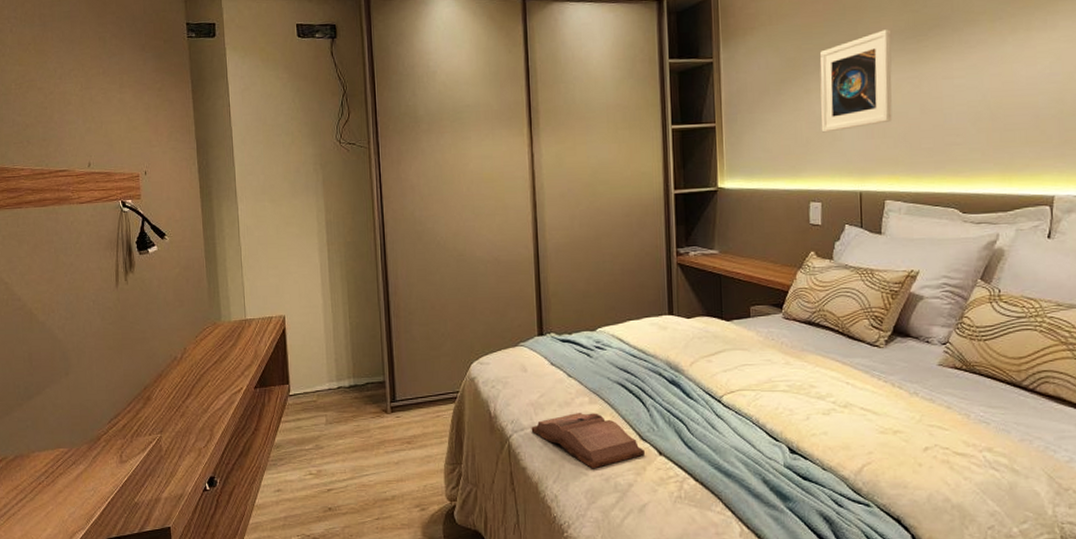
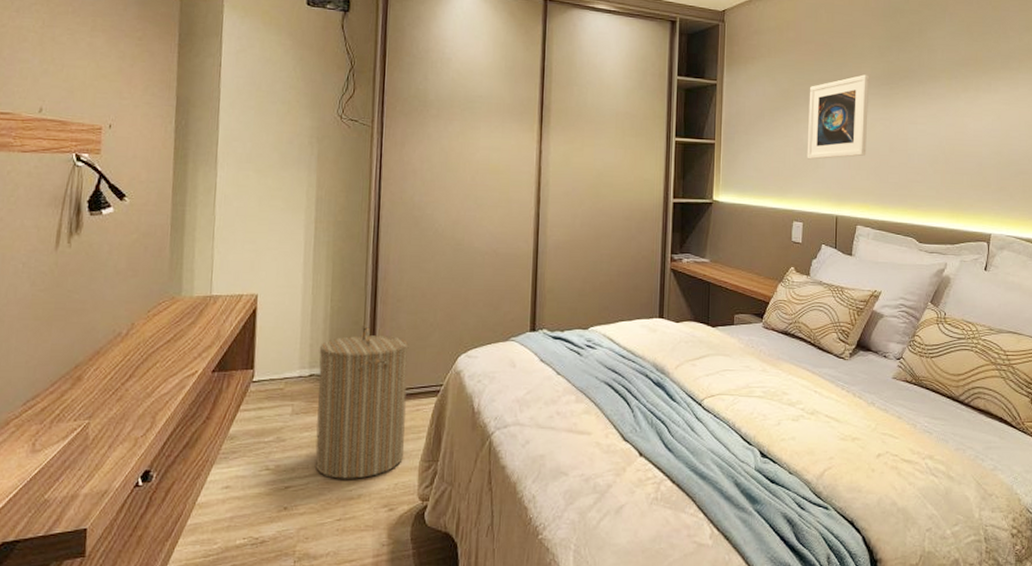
laundry hamper: none [343,338,429,482] -> present [315,324,409,479]
hardback book: present [531,413,645,469] -> none [514,411,626,469]

